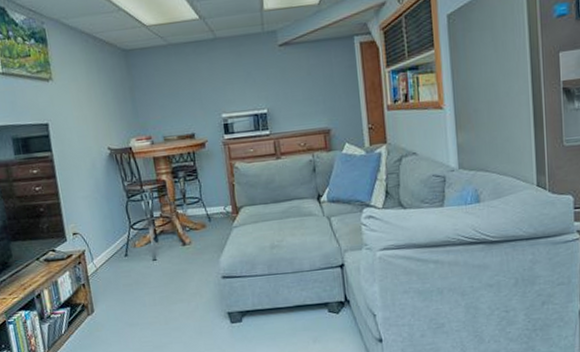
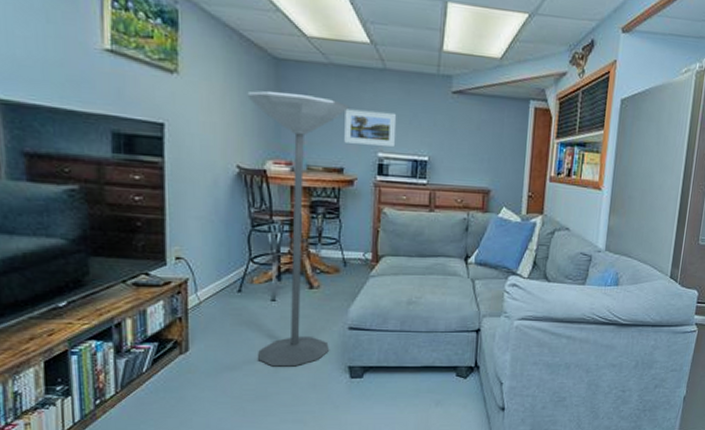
floor lamp: none [106,75,209,319] -> present [247,90,350,367]
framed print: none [187,75,236,111] -> present [344,108,397,147]

